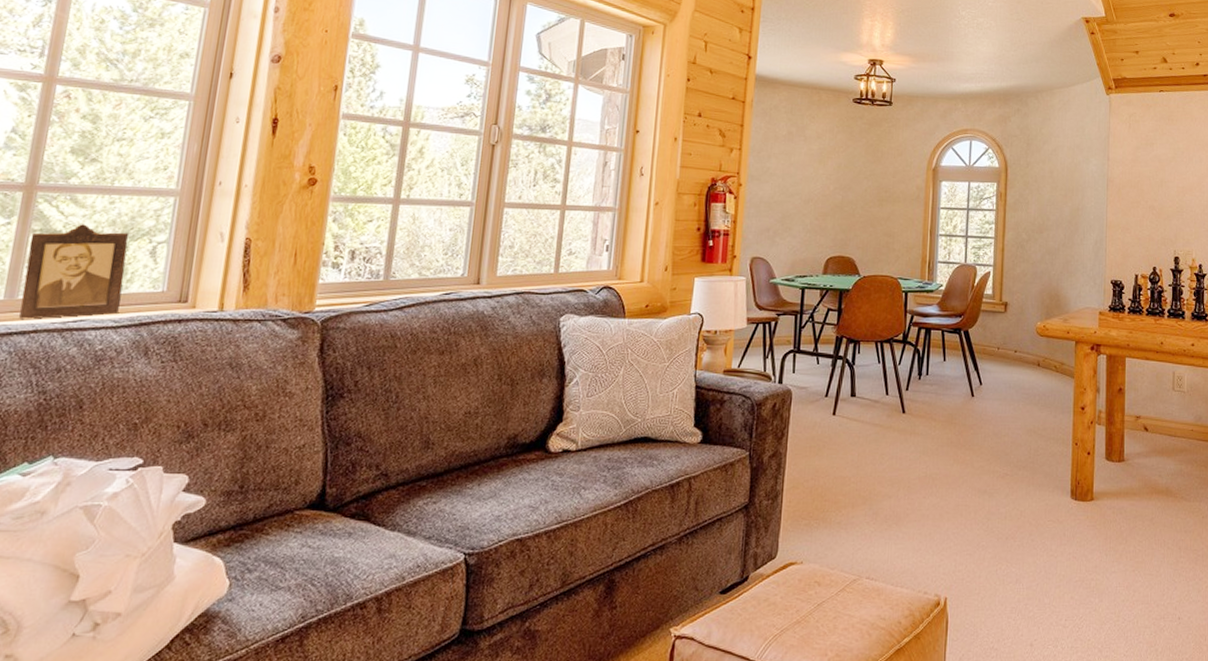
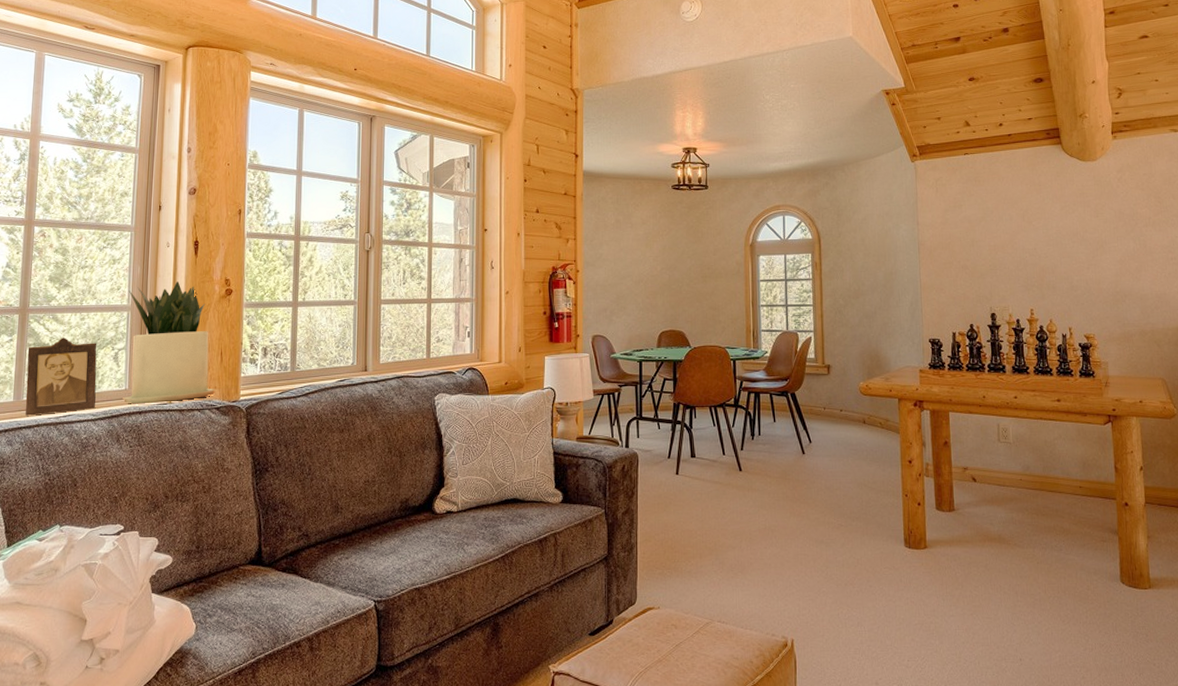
planter: none [157,165,284,311] -> present [122,282,216,404]

